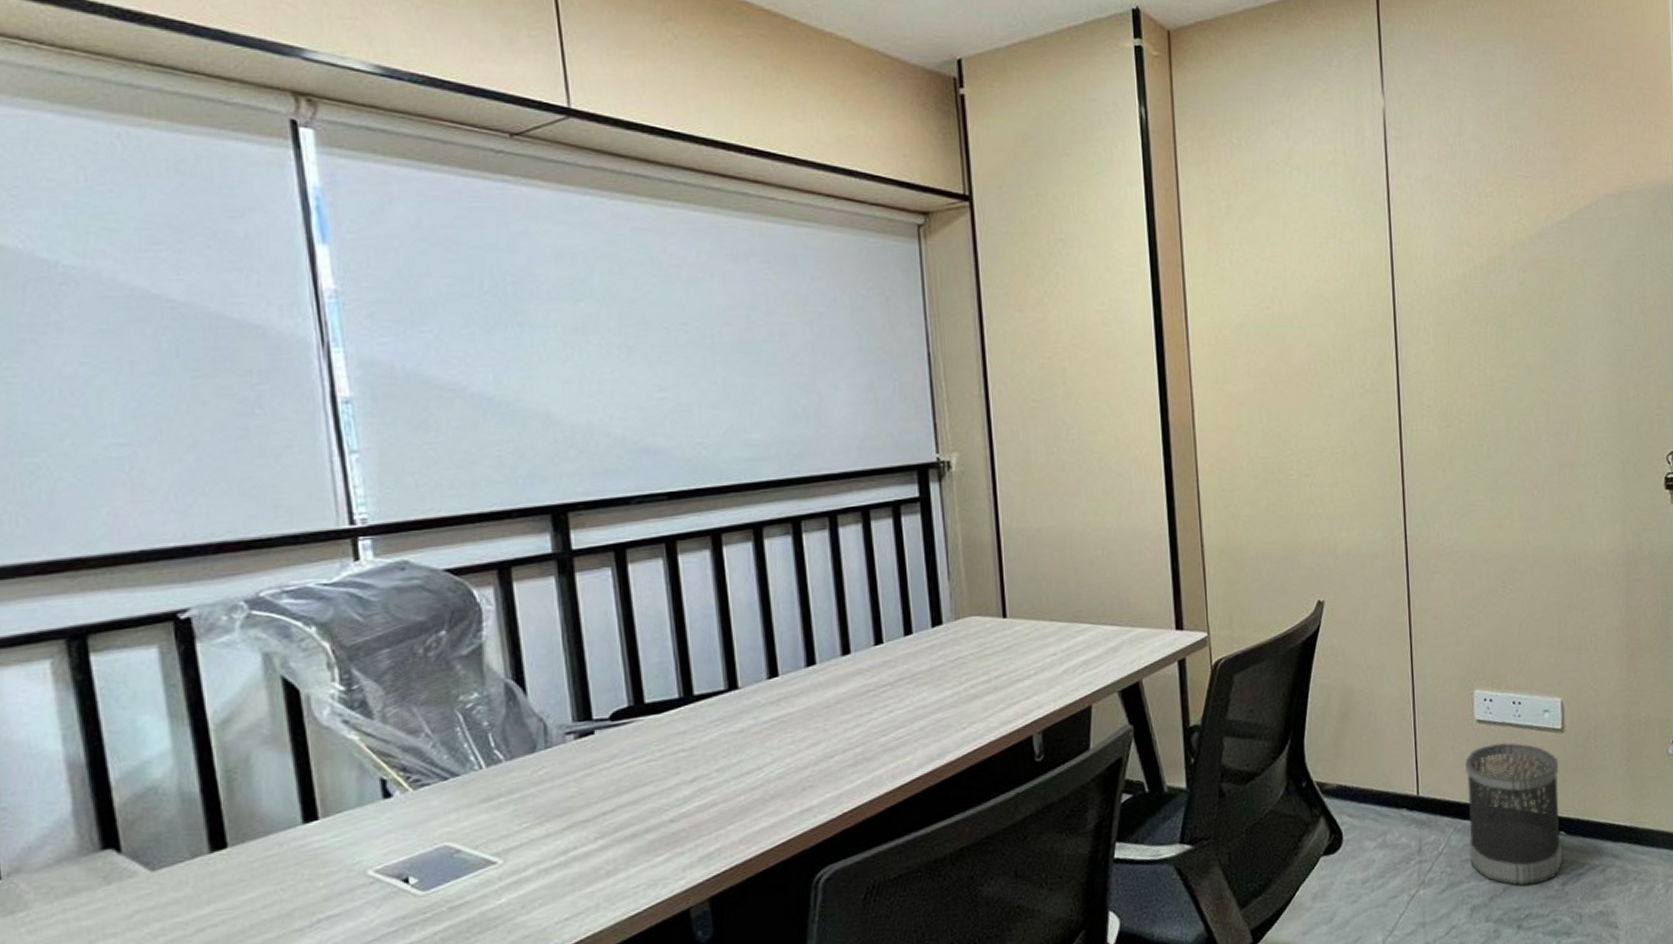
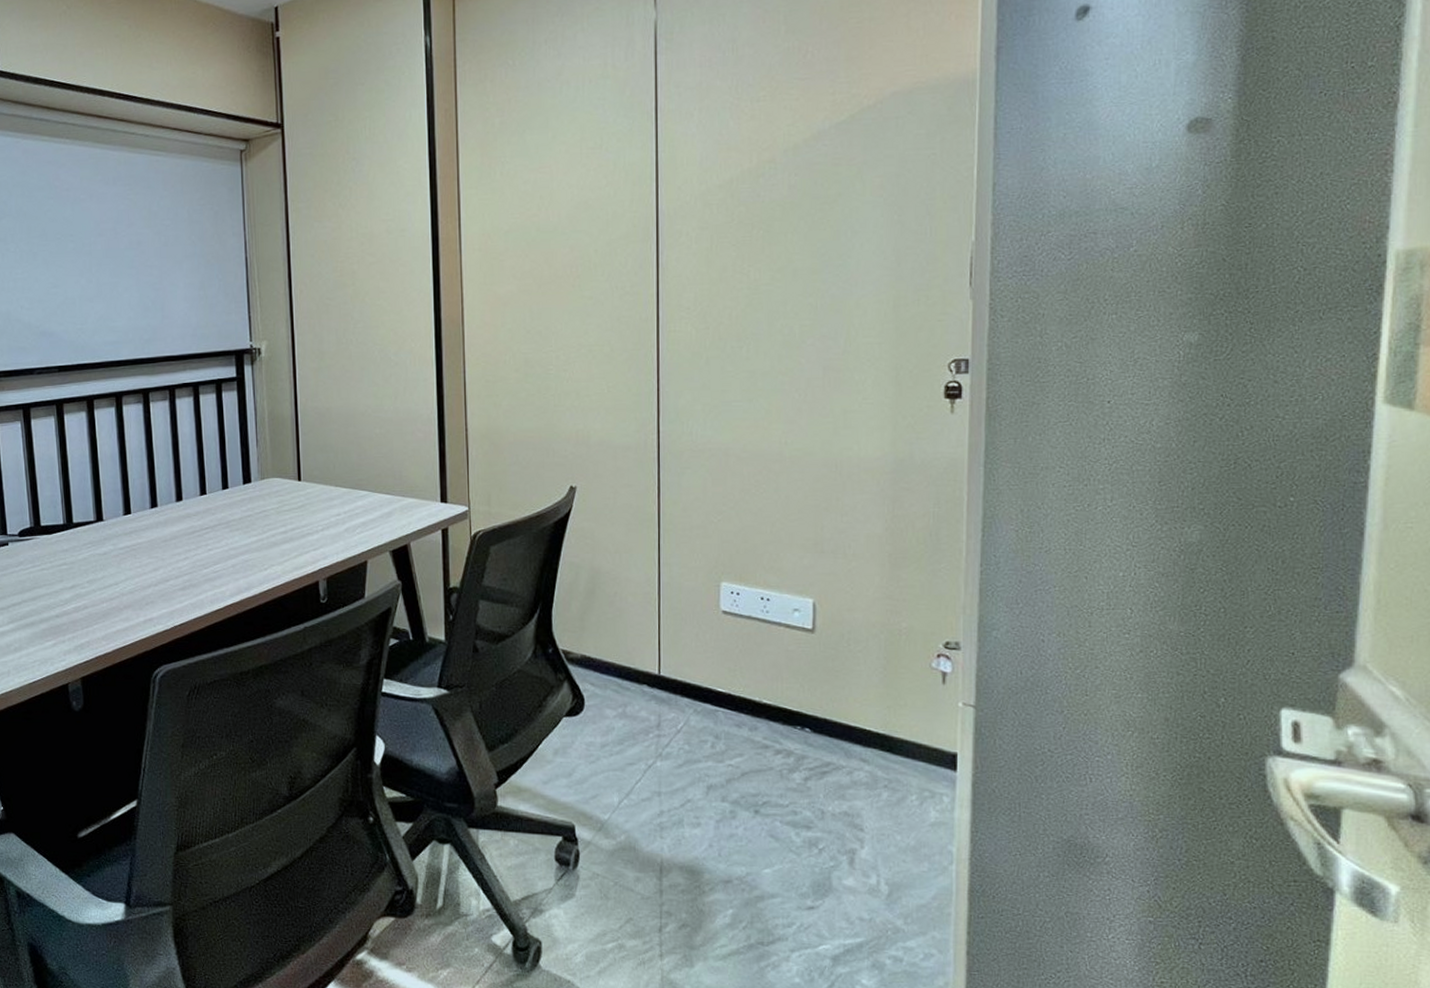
wastebasket: present [1464,742,1562,886] -> none [707,635,807,774]

